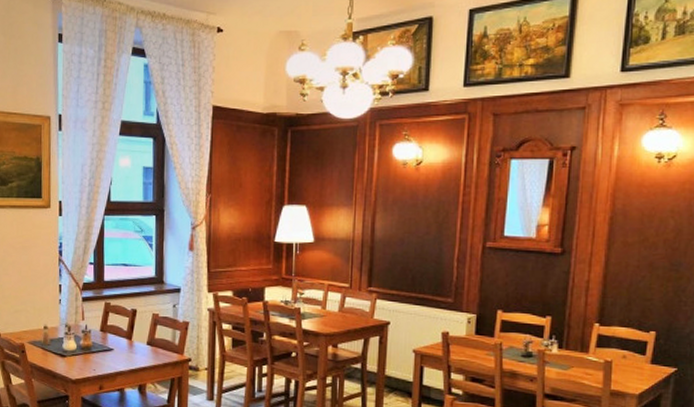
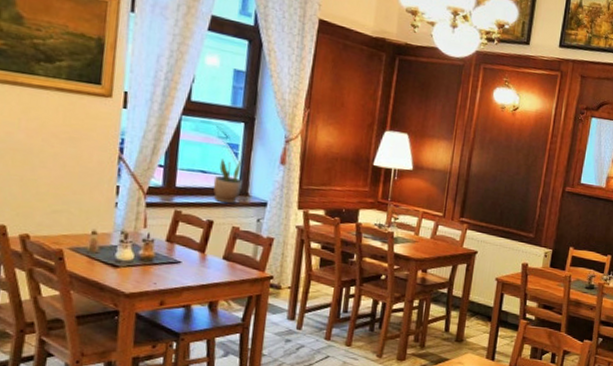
potted plant: none [134,250,158,292] -> present [213,159,242,203]

